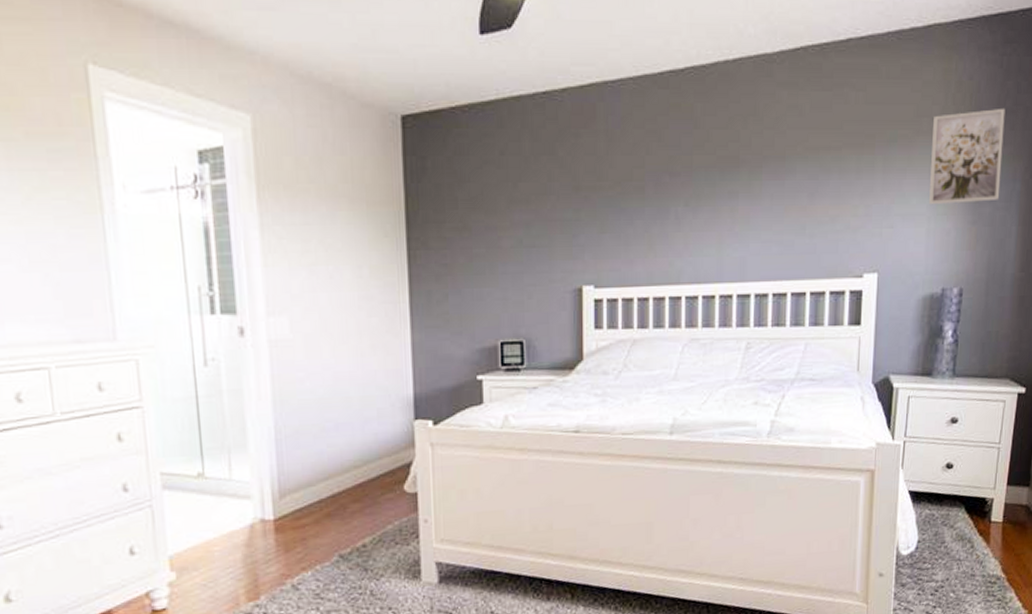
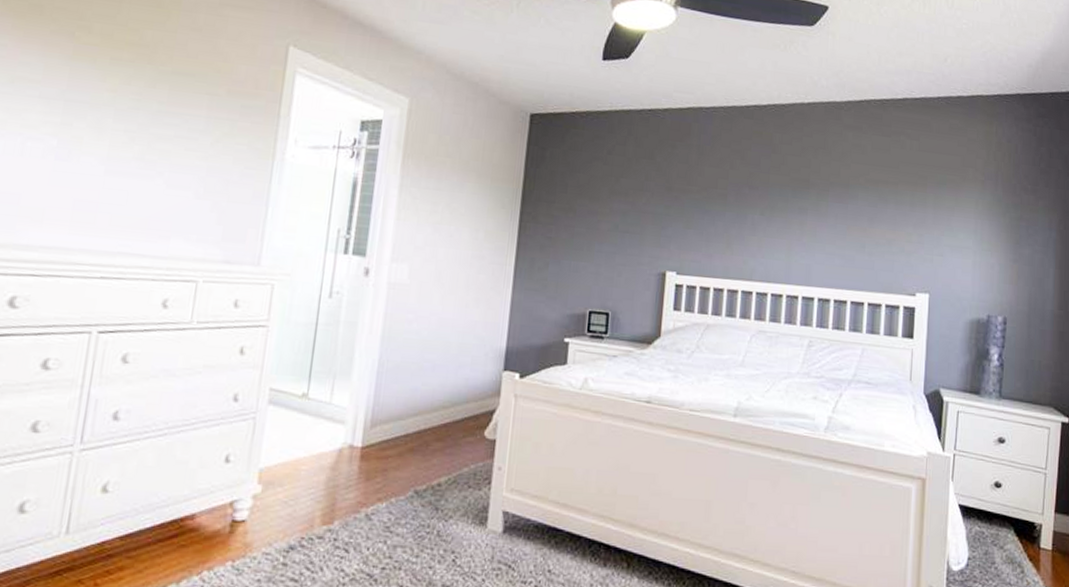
wall art: present [929,108,1006,205] -> none [975,167,1040,244]

